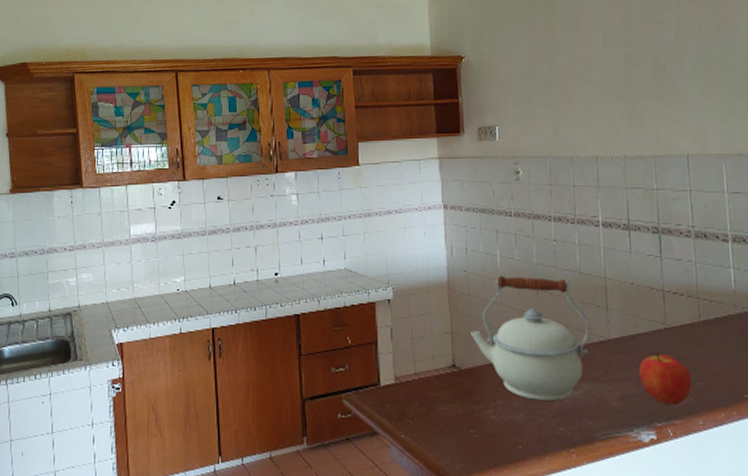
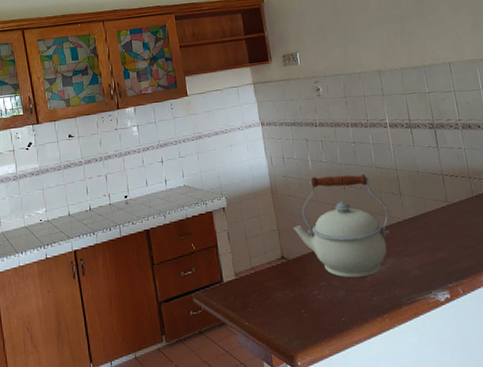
apple: present [639,354,692,404] -> none [430,226,473,268]

